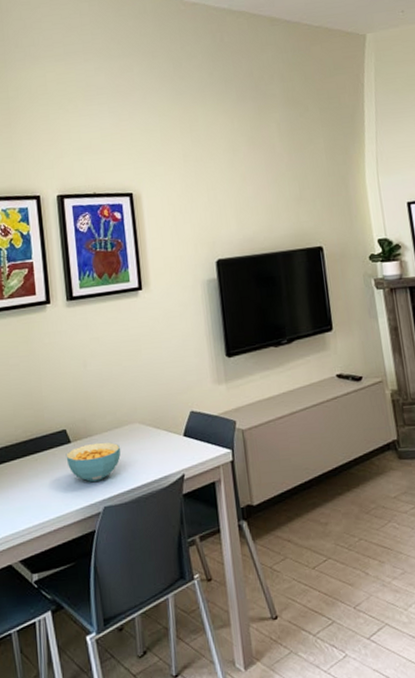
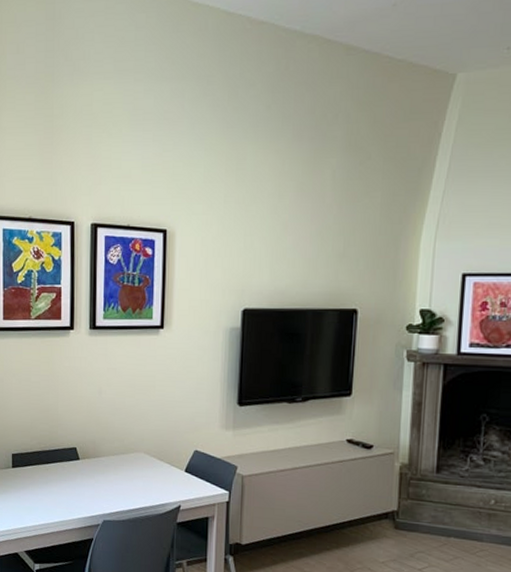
cereal bowl: present [66,442,121,483] -> none [74,463,125,498]

